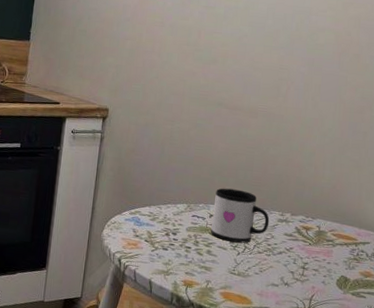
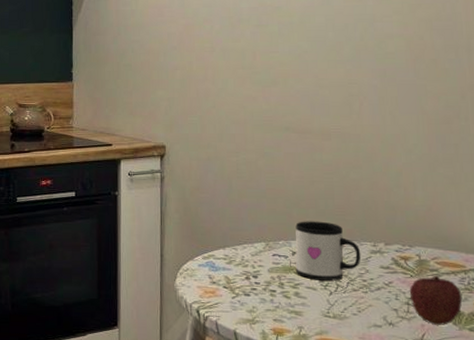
fruit: none [305,245,351,289] -> present [409,275,463,326]

